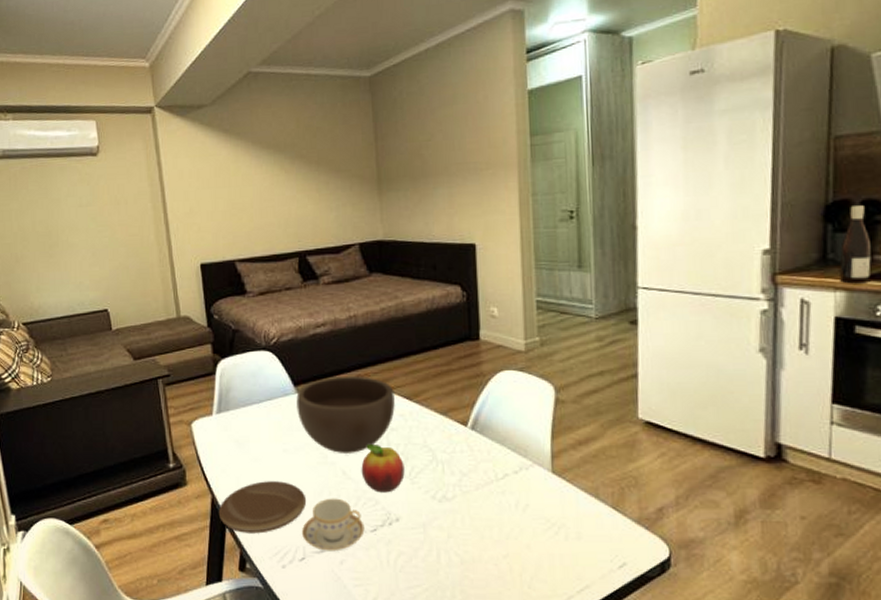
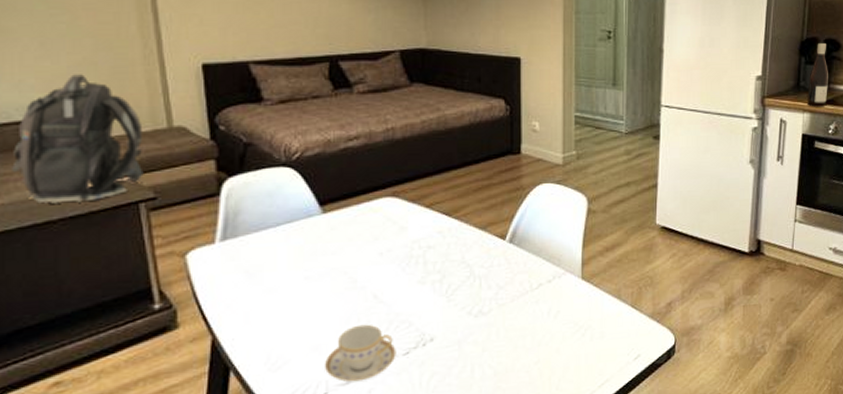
backpack: none [76,276,161,377] -> present [12,74,144,204]
plate: present [218,481,307,534] -> none [220,312,331,375]
bowl: present [296,375,395,453] -> none [322,192,433,276]
fruit: present [361,445,405,493] -> none [394,264,441,314]

